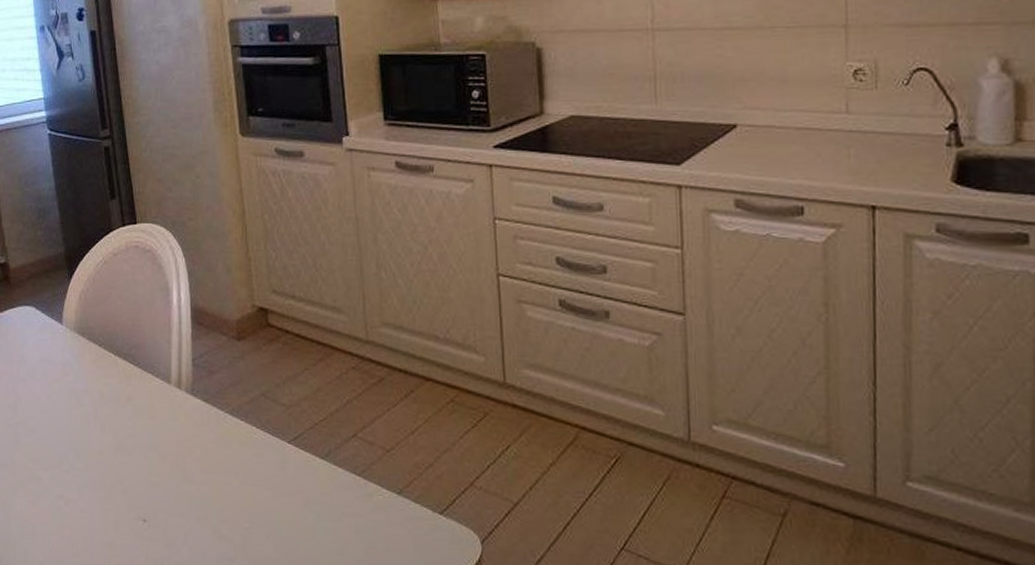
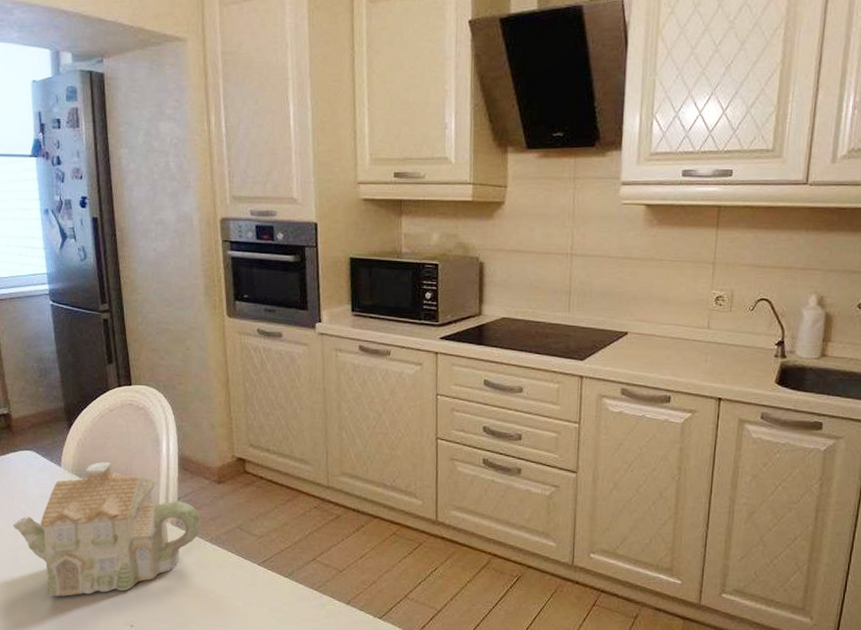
teapot: none [12,317,220,484] -> present [13,462,202,597]

